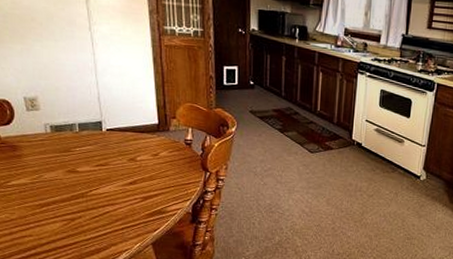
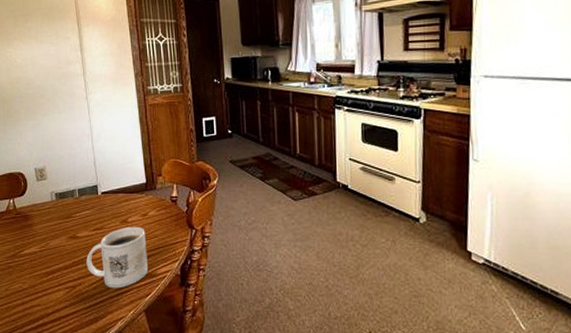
mug: none [87,165,158,223] -> present [86,226,149,289]

